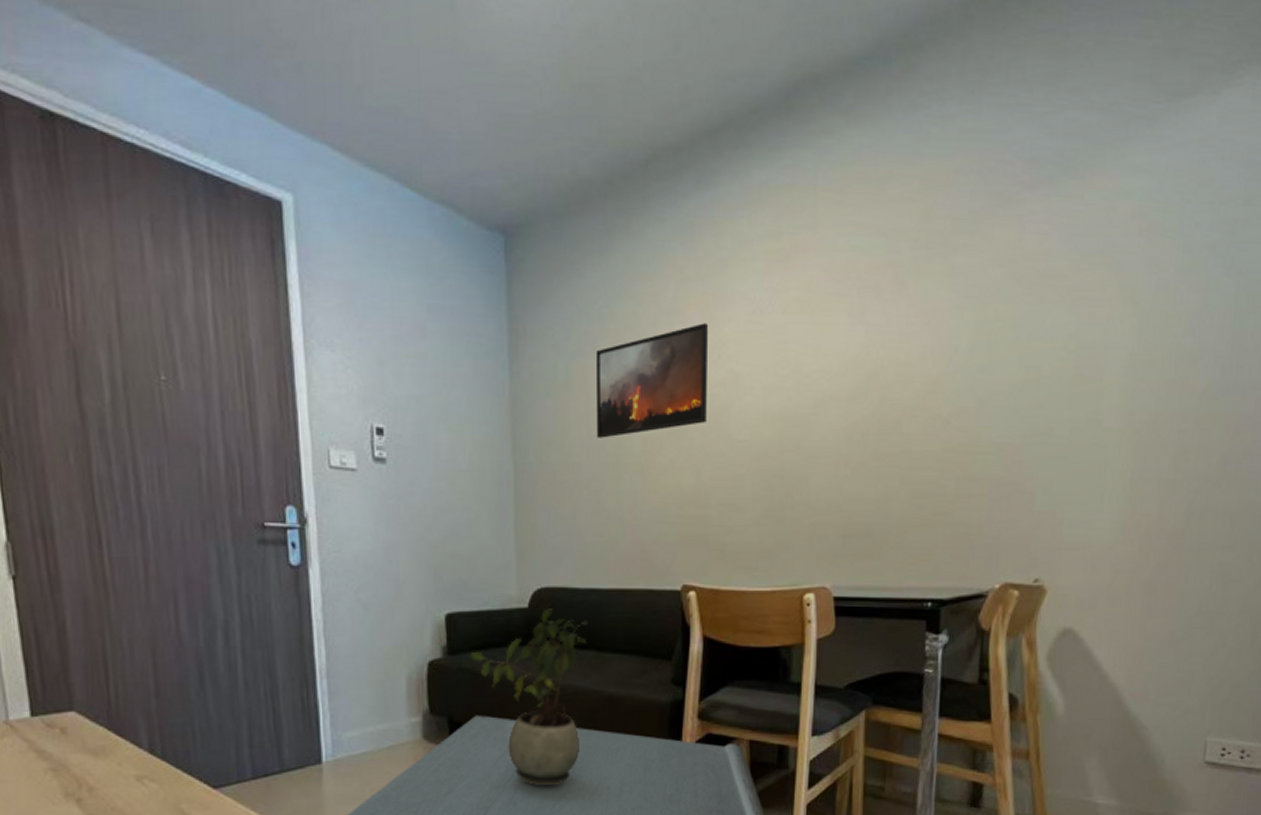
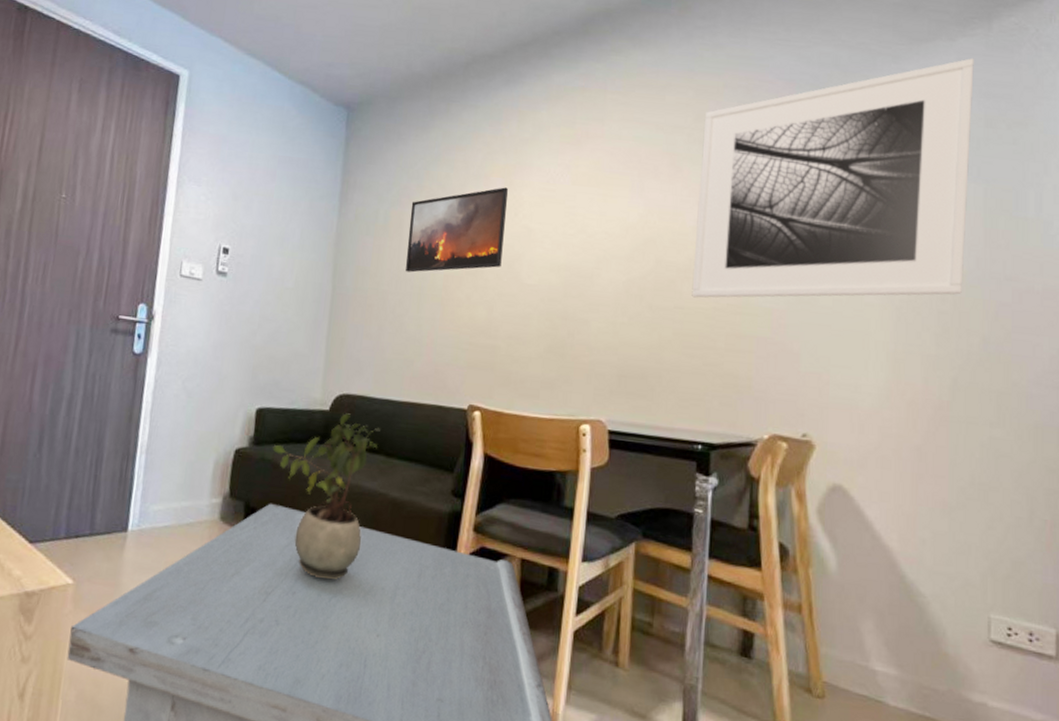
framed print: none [919,116,1238,439] -> present [691,58,974,298]

